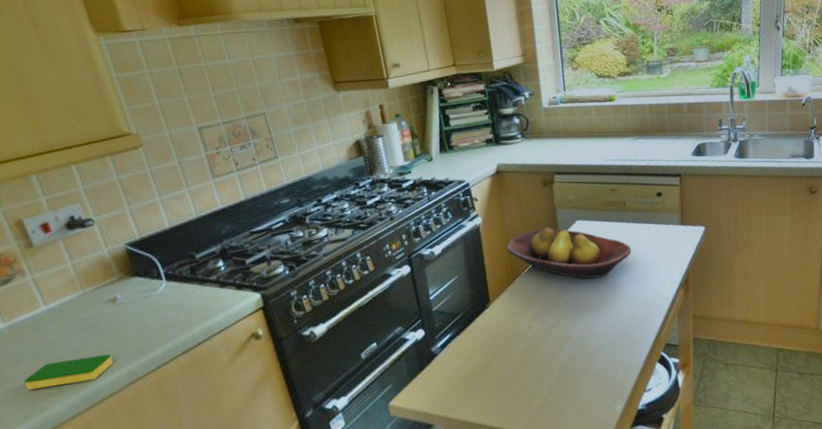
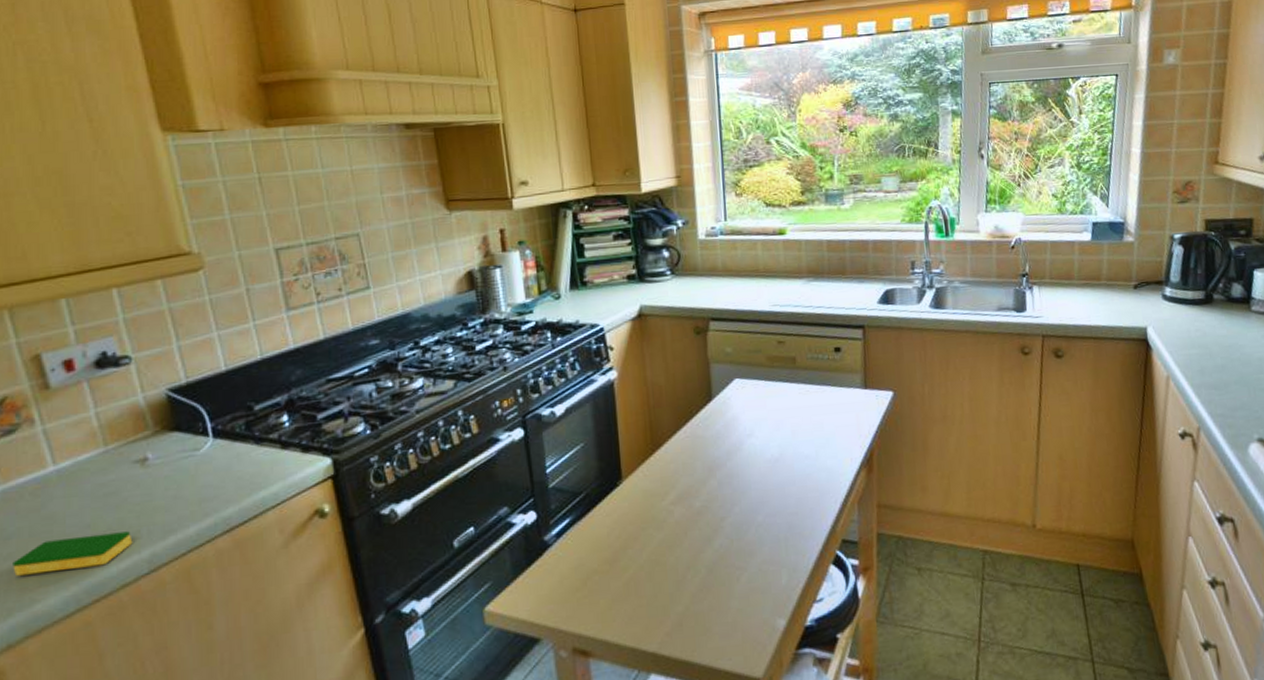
fruit bowl: present [506,227,632,279] -> none [646,386,802,453]

